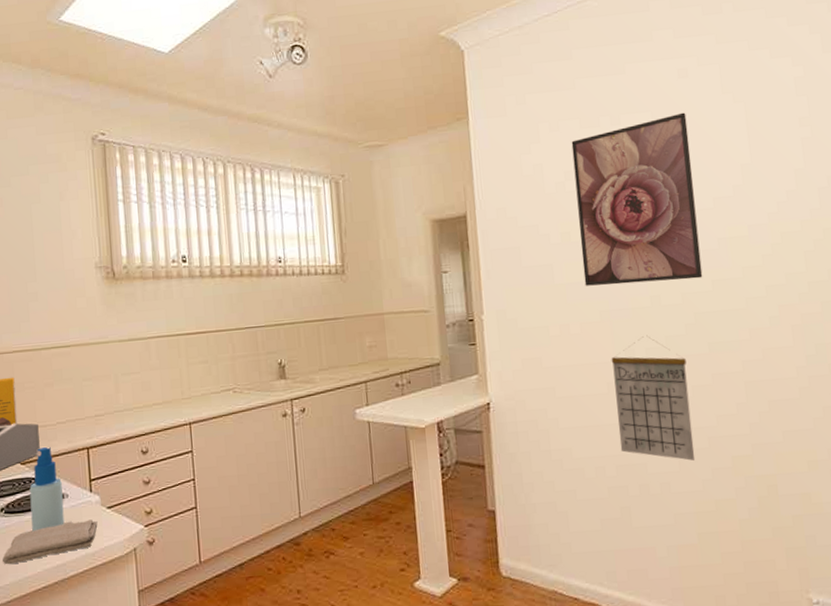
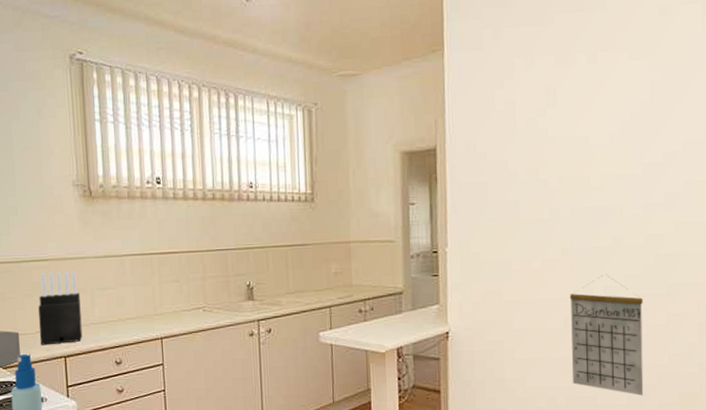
knife block: none [59,356,106,437] -> present [38,270,83,345]
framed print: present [571,112,703,286] -> none [545,52,667,224]

